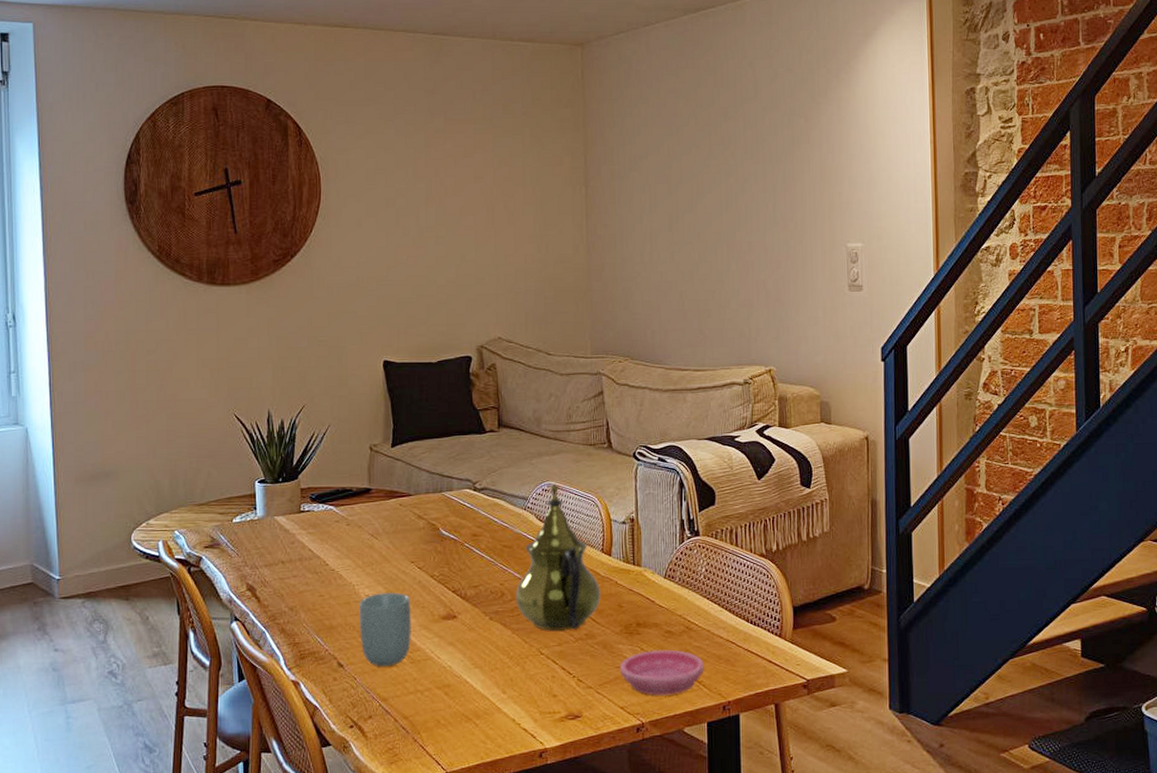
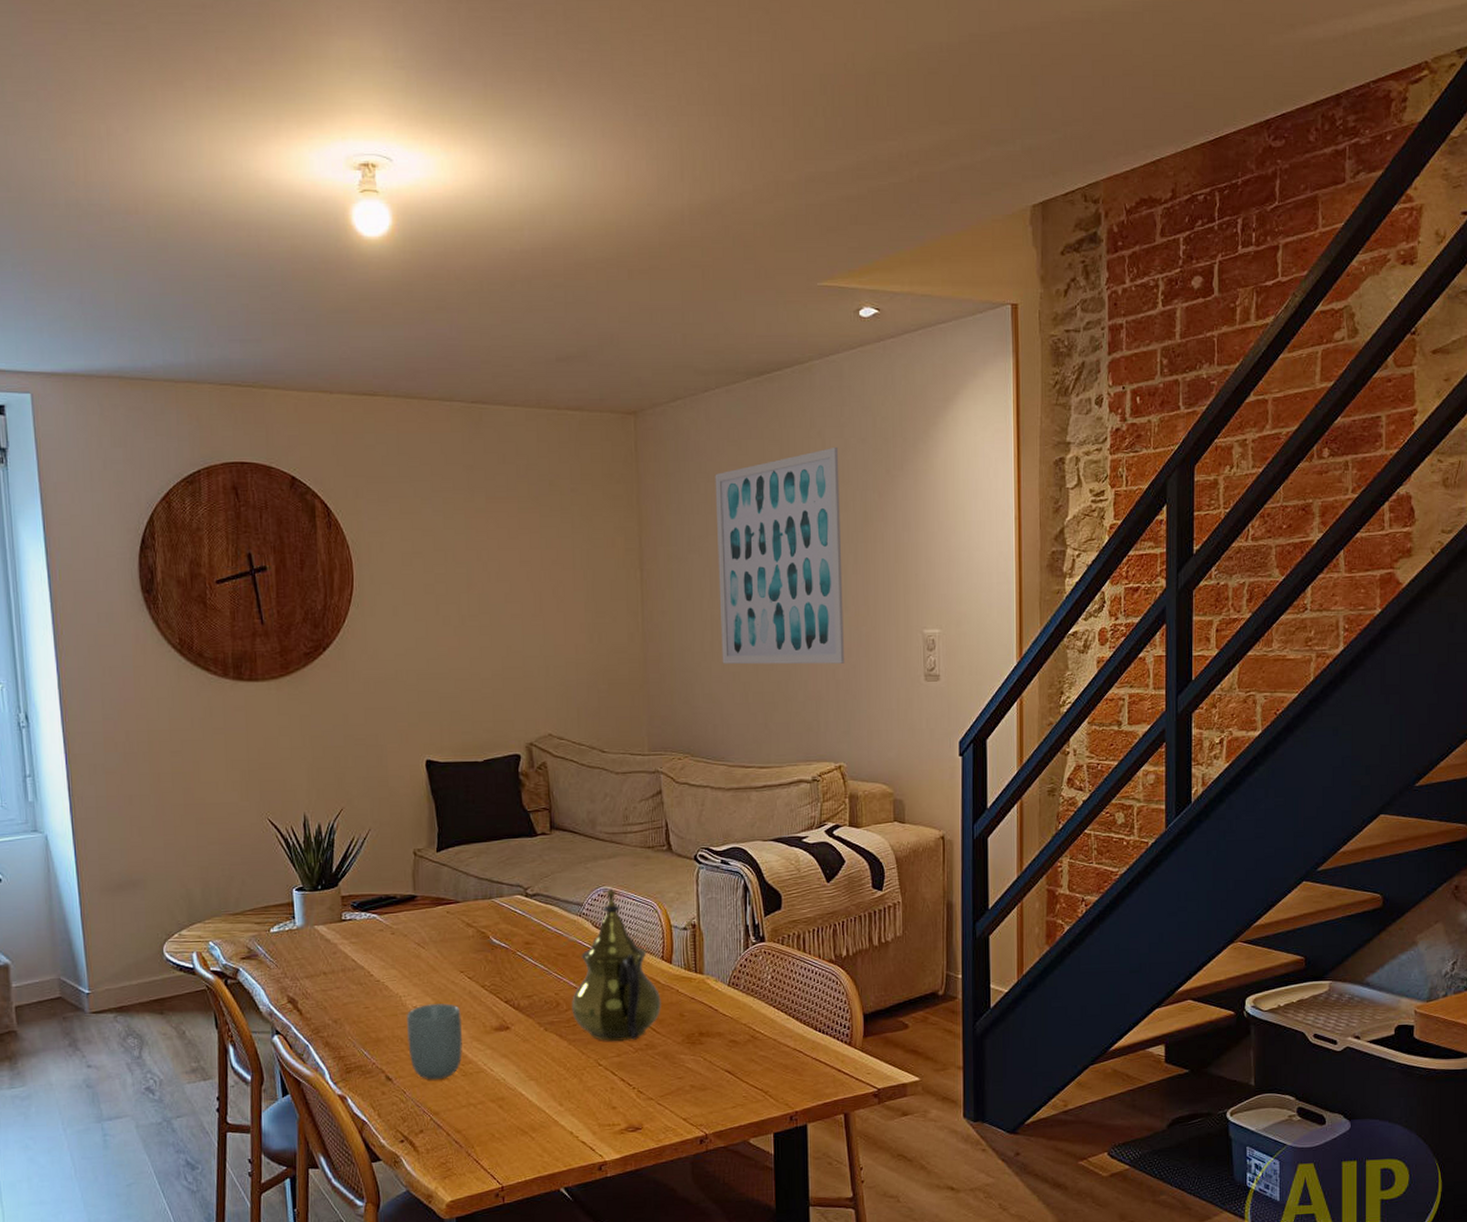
saucer: present [620,649,704,696] -> none [682,1059,770,1107]
wall art: none [654,77,774,275] -> present [715,448,844,665]

